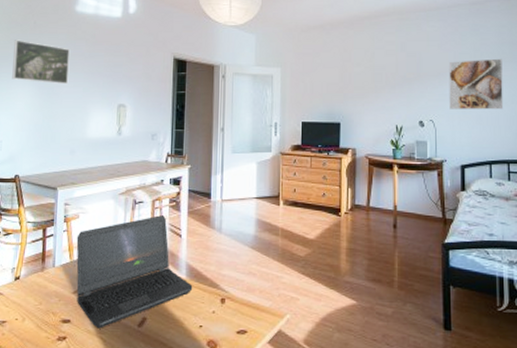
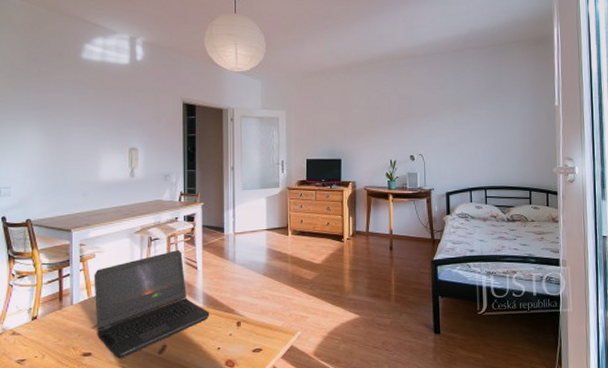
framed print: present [12,40,70,85] -> none [18,87,78,130]
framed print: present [448,58,504,110] -> none [434,99,481,144]

